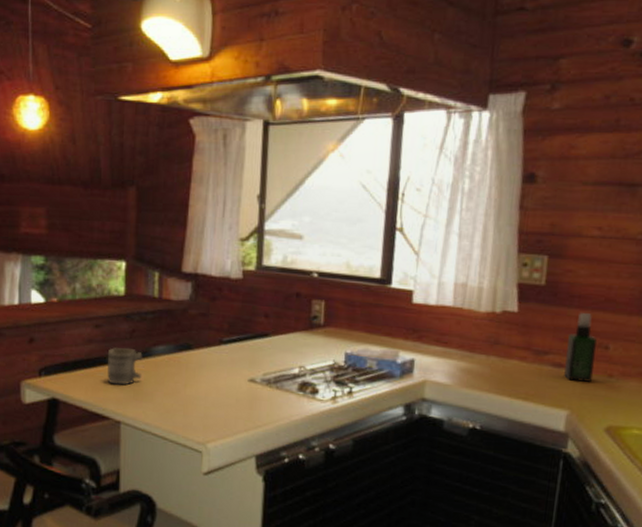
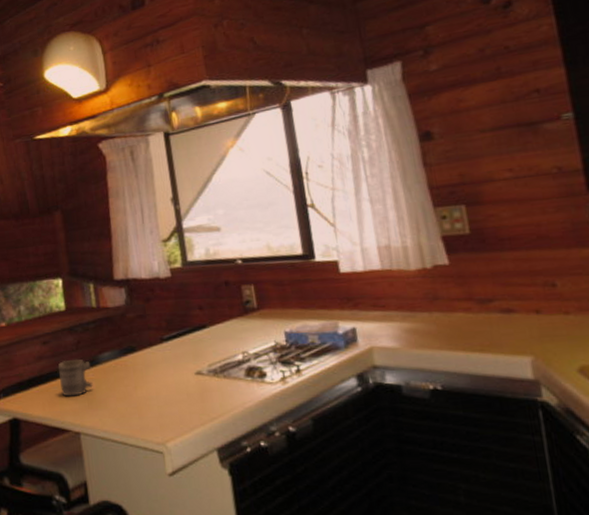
spray bottle: present [564,313,598,383] -> none [509,254,549,326]

